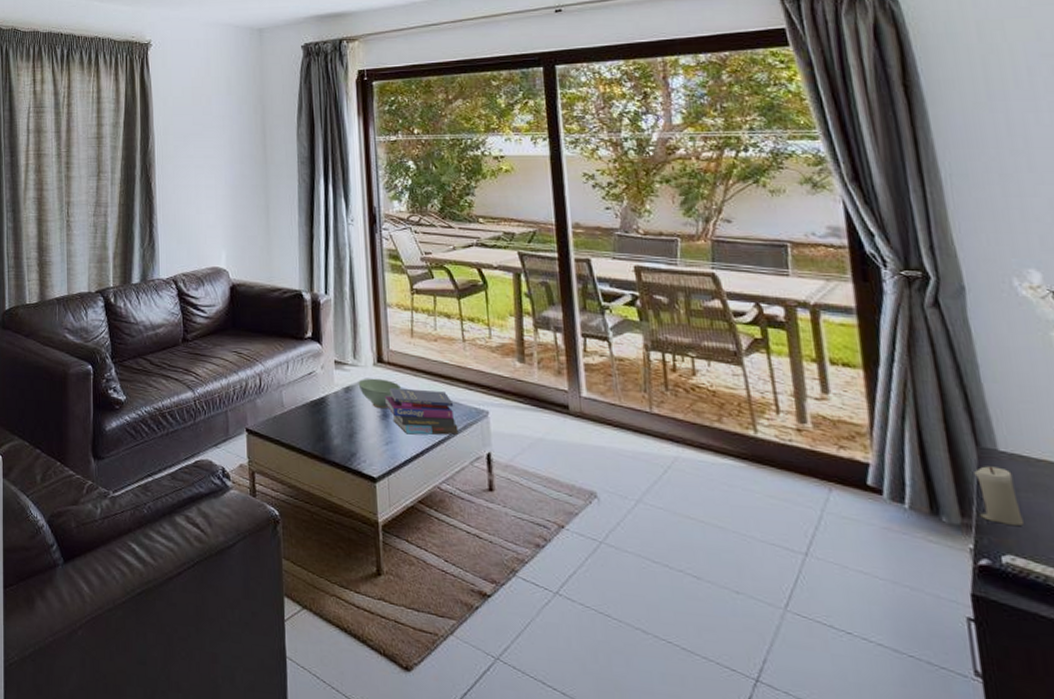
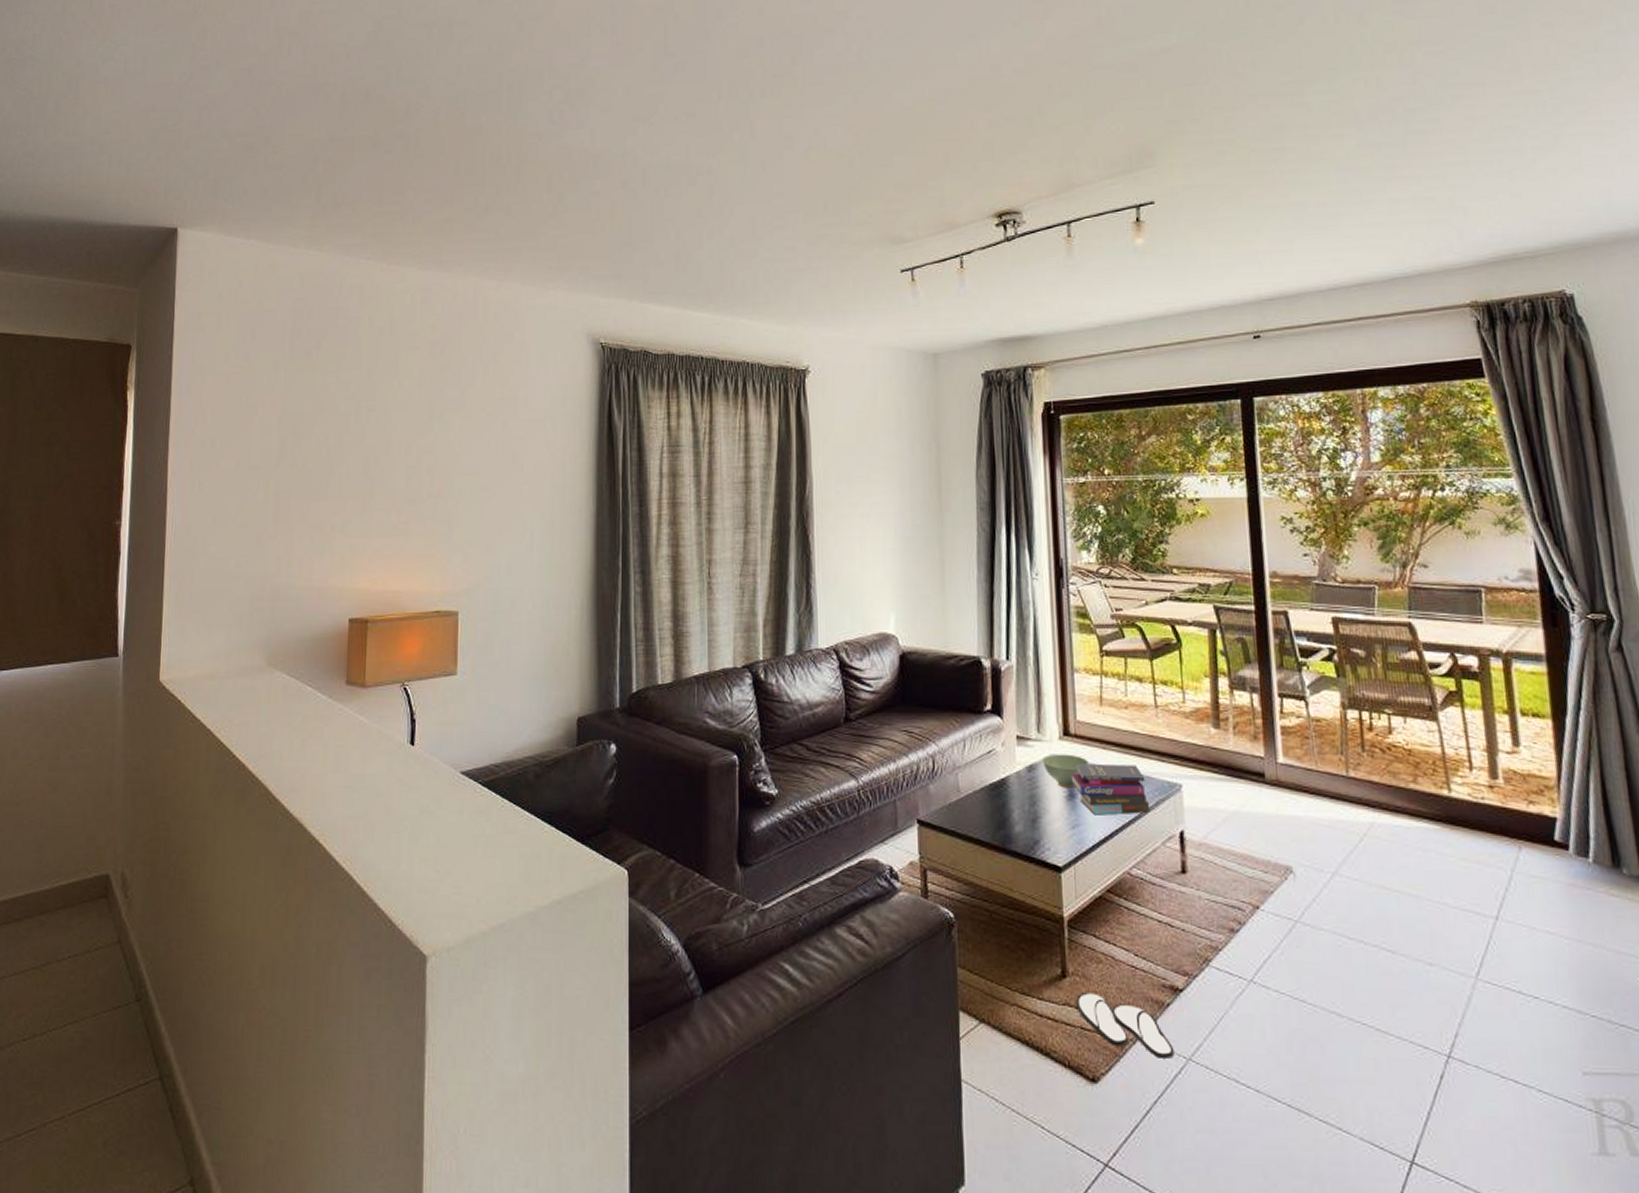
slippers: none [390,590,483,656] -> present [1076,993,1175,1059]

